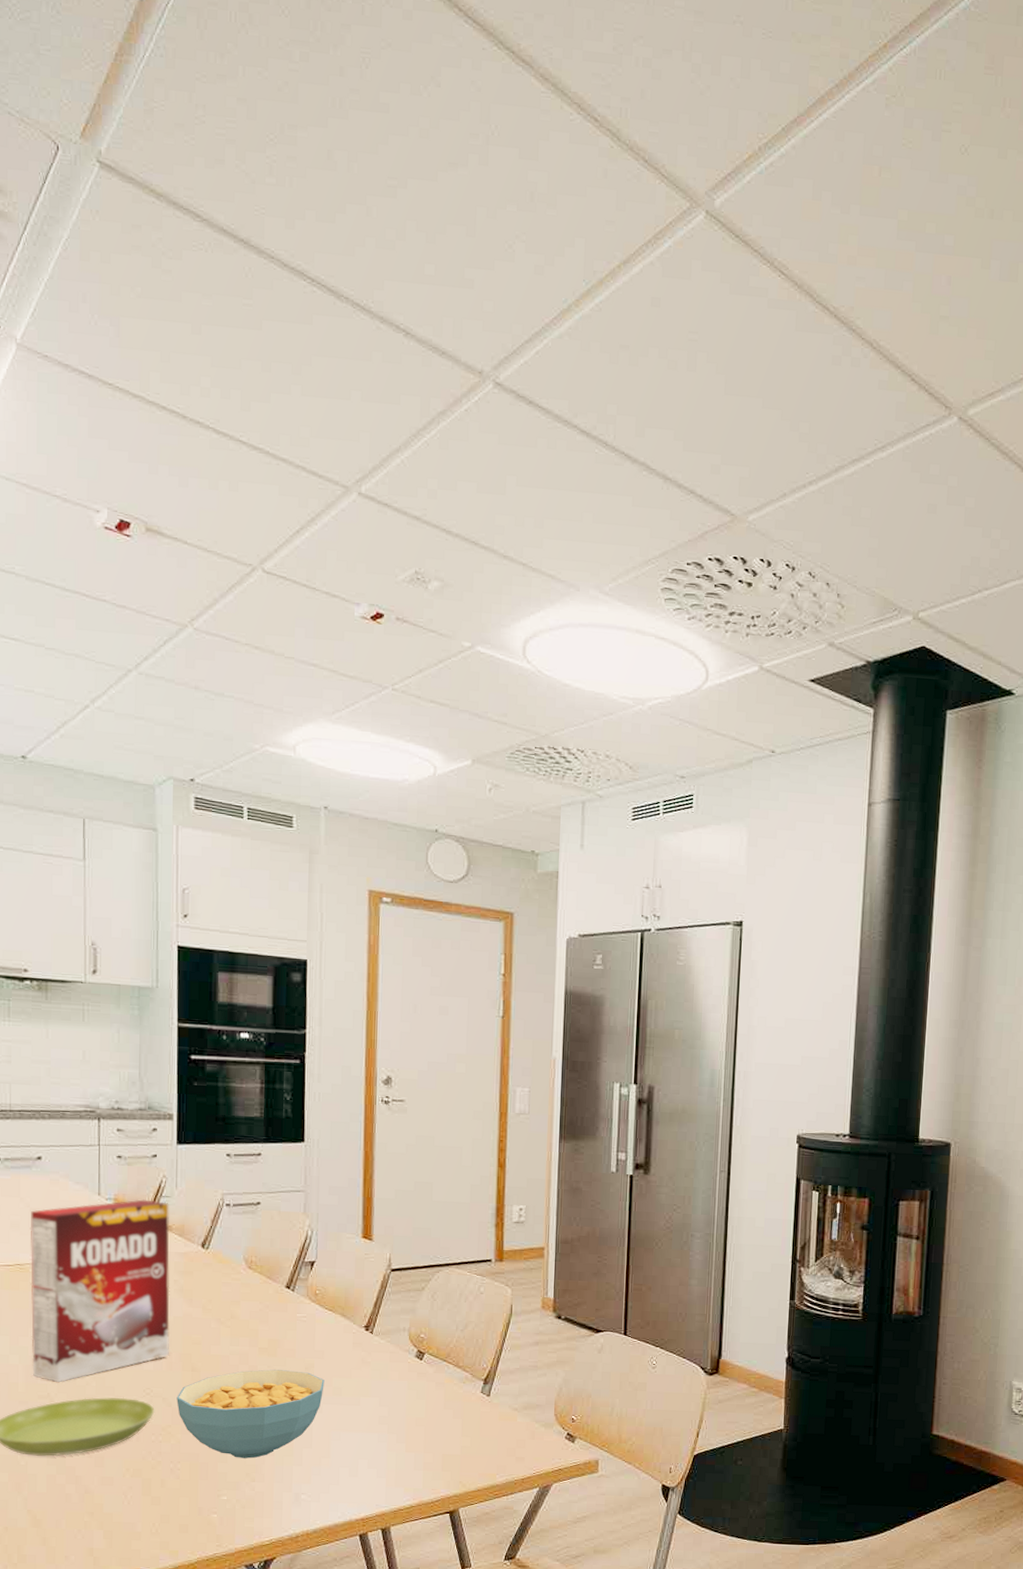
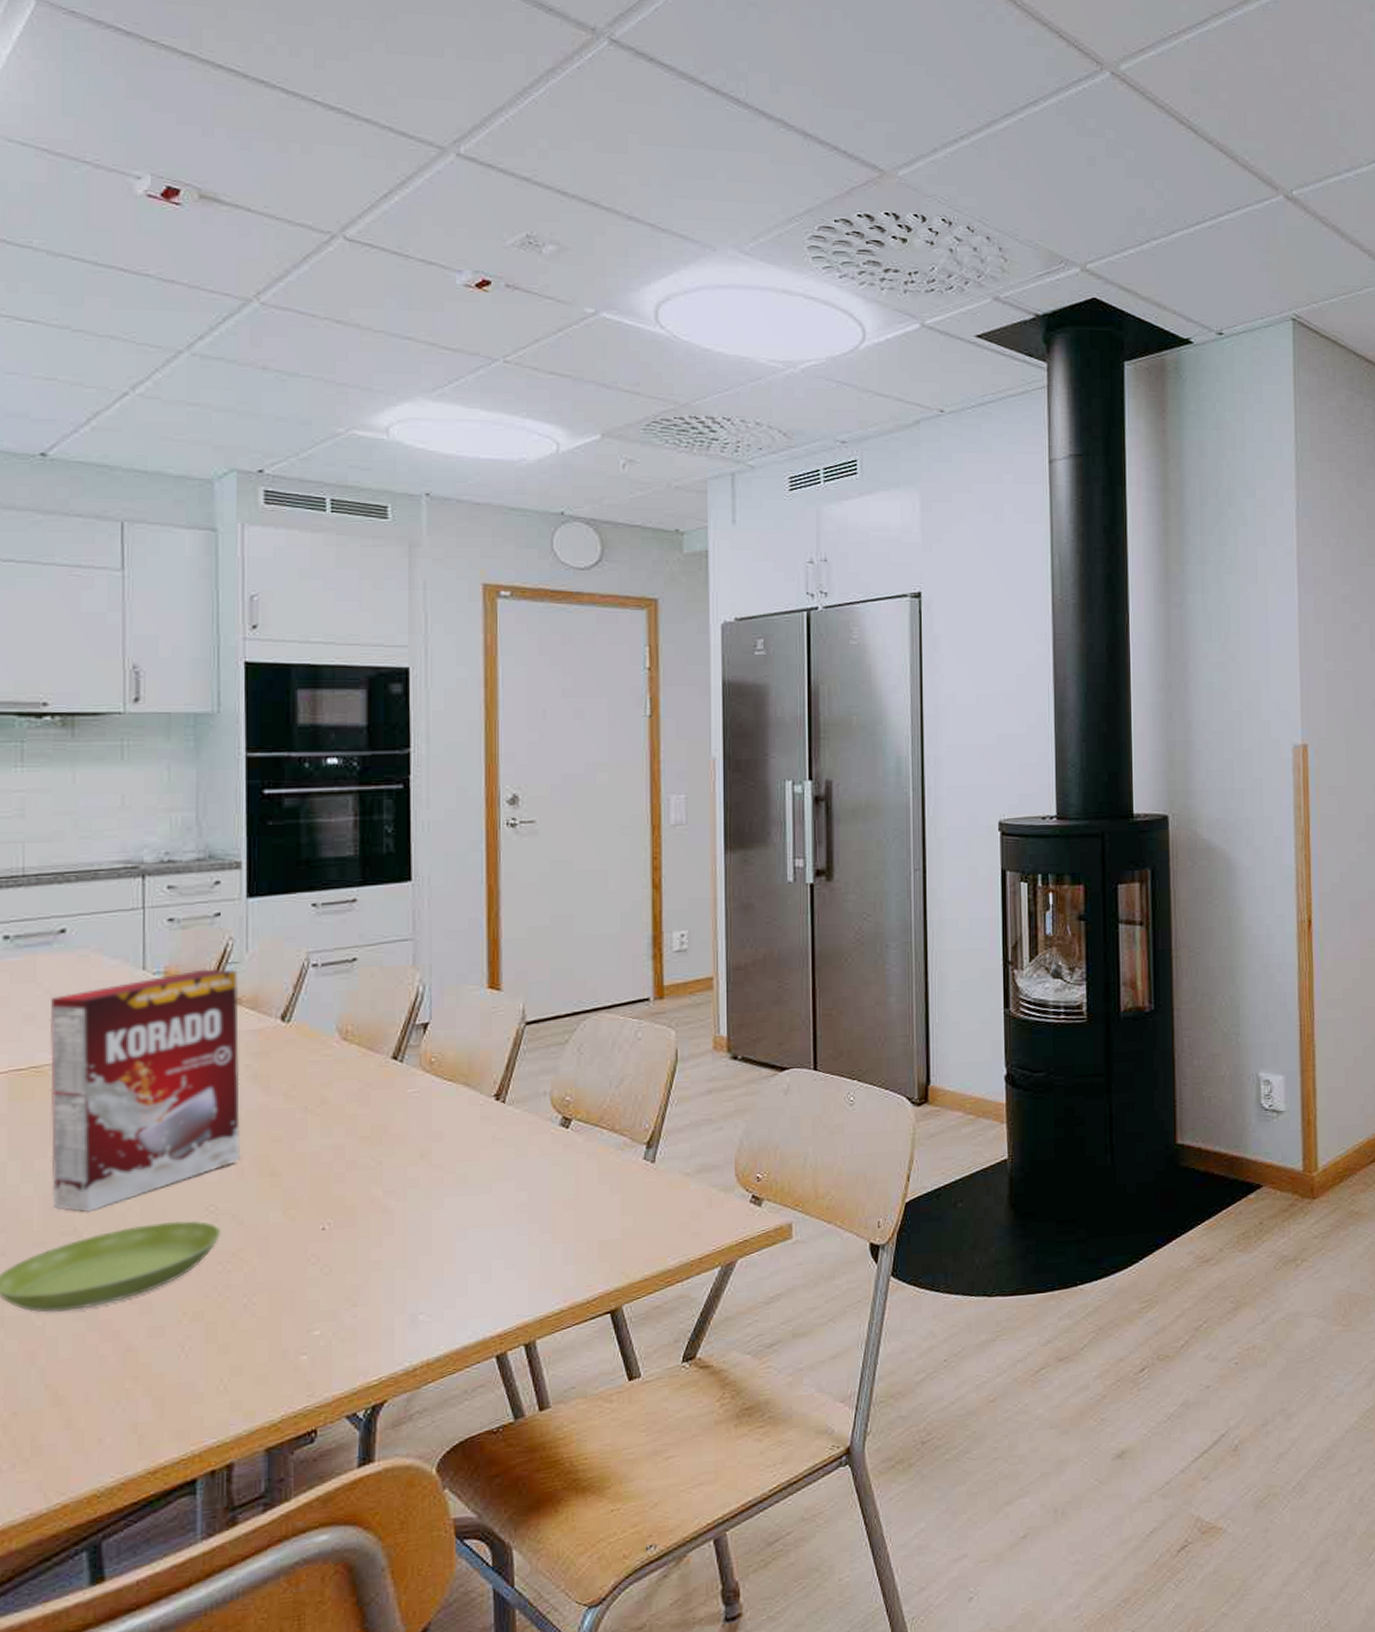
cereal bowl: present [176,1369,325,1459] -> none [250,1160,445,1280]

